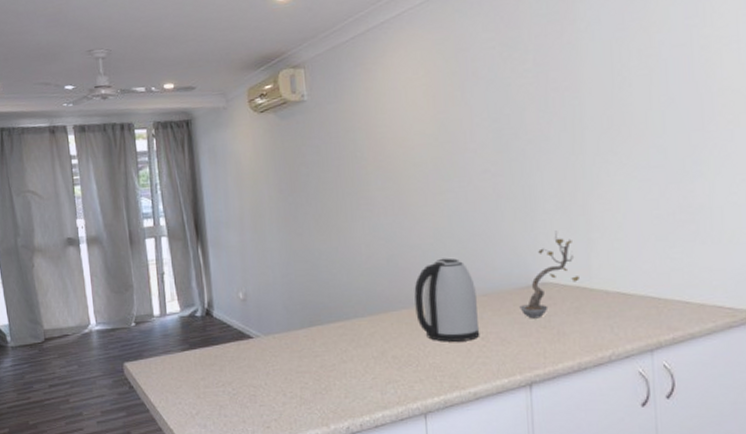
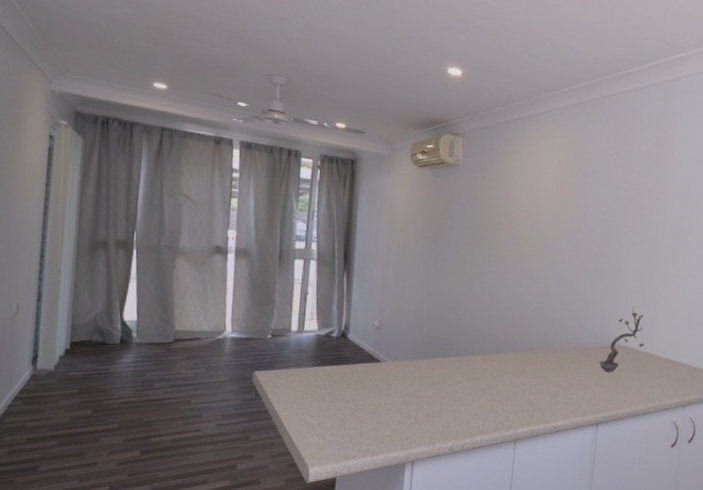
kettle: present [414,258,480,342] -> none [520,315,569,385]

